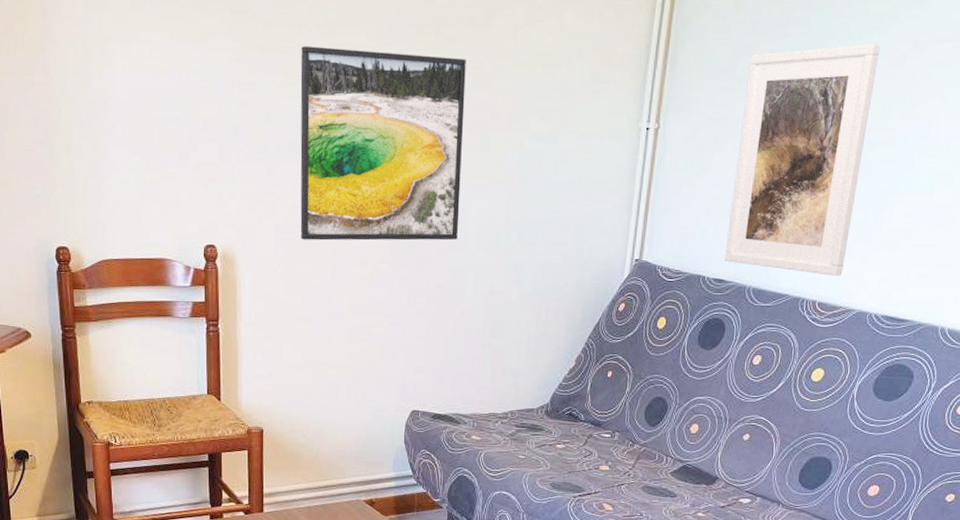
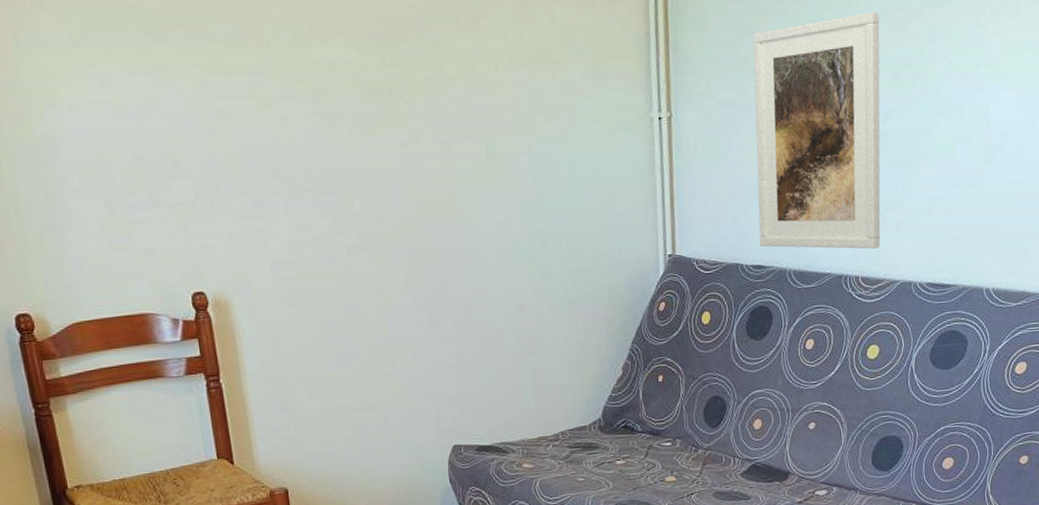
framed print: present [300,46,466,241] -> none [273,63,476,275]

